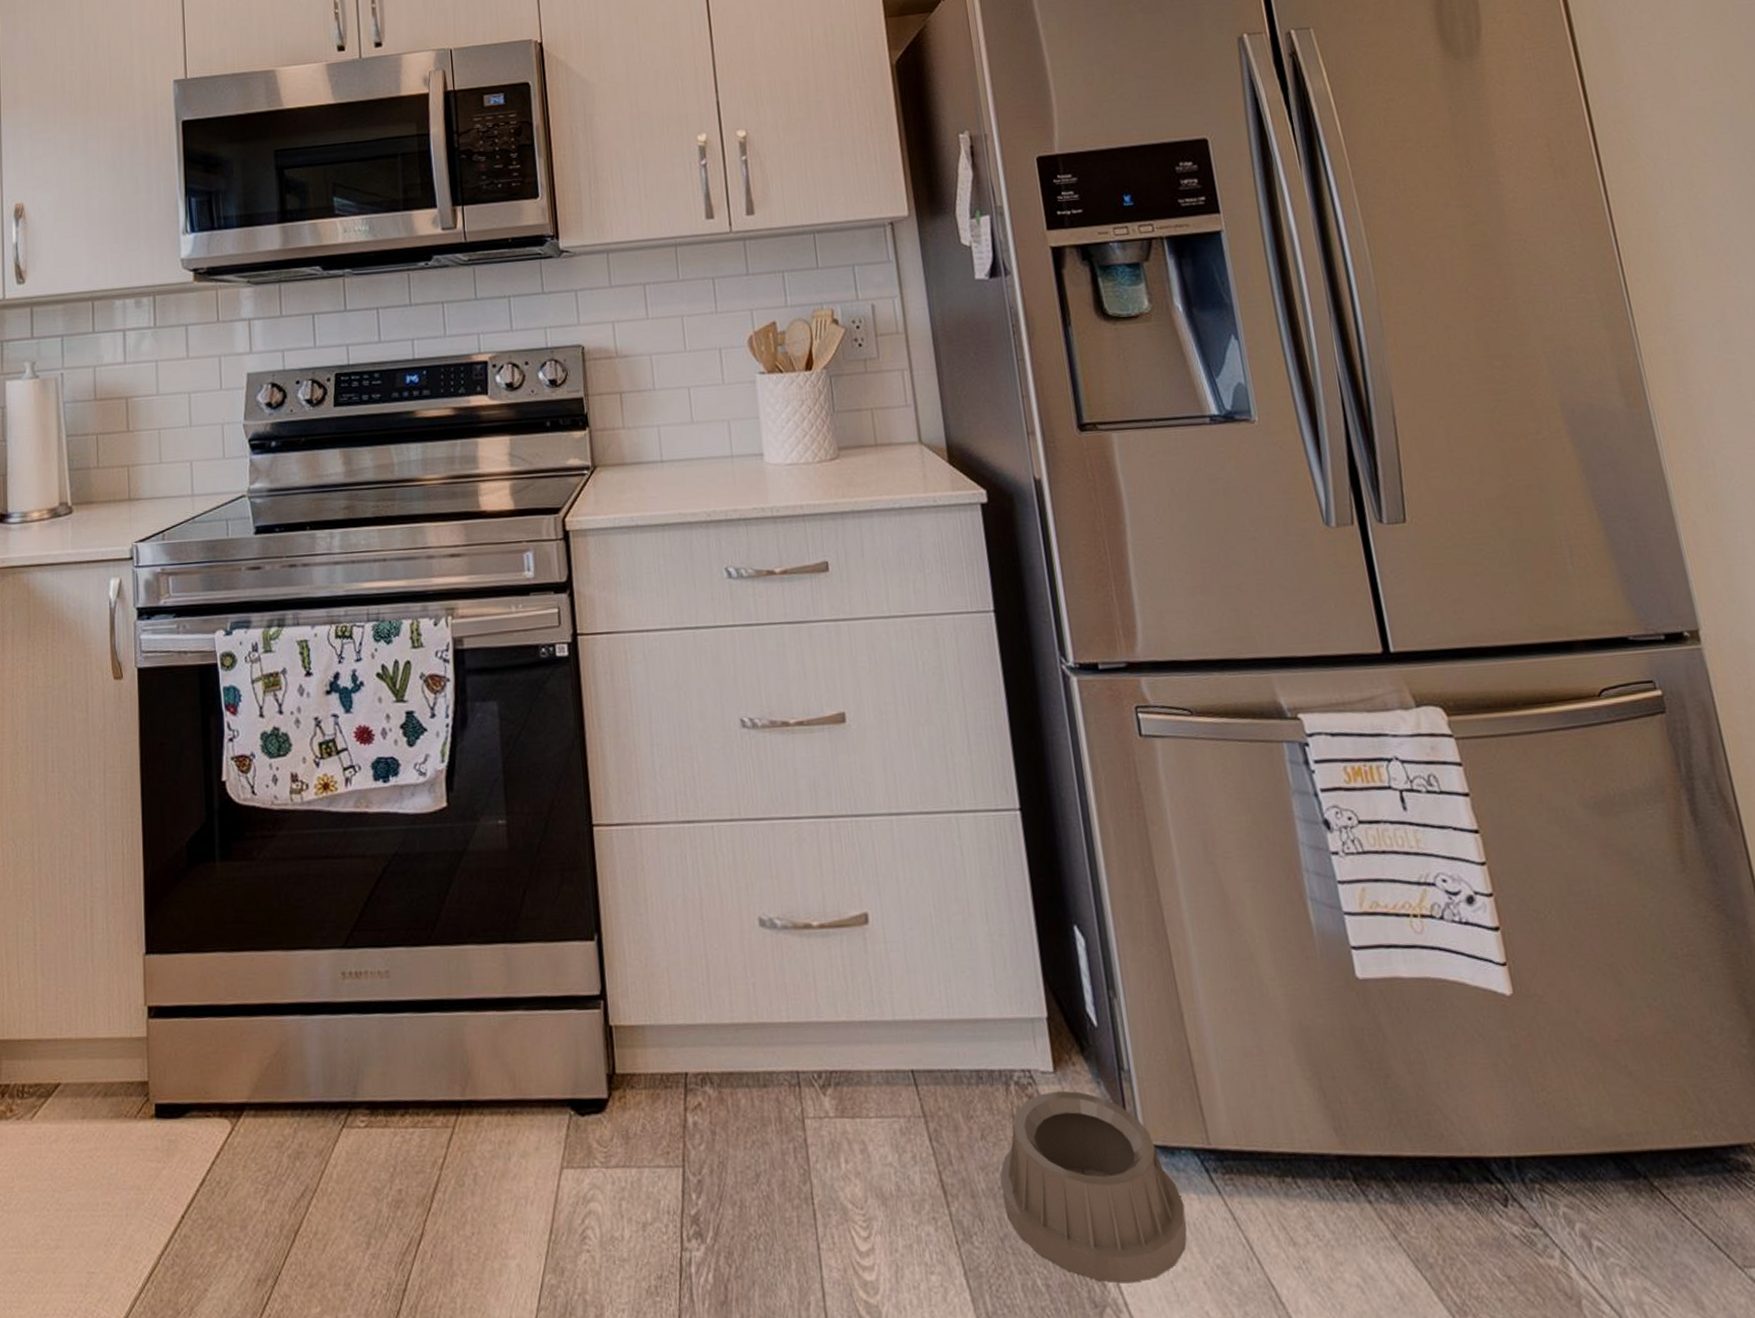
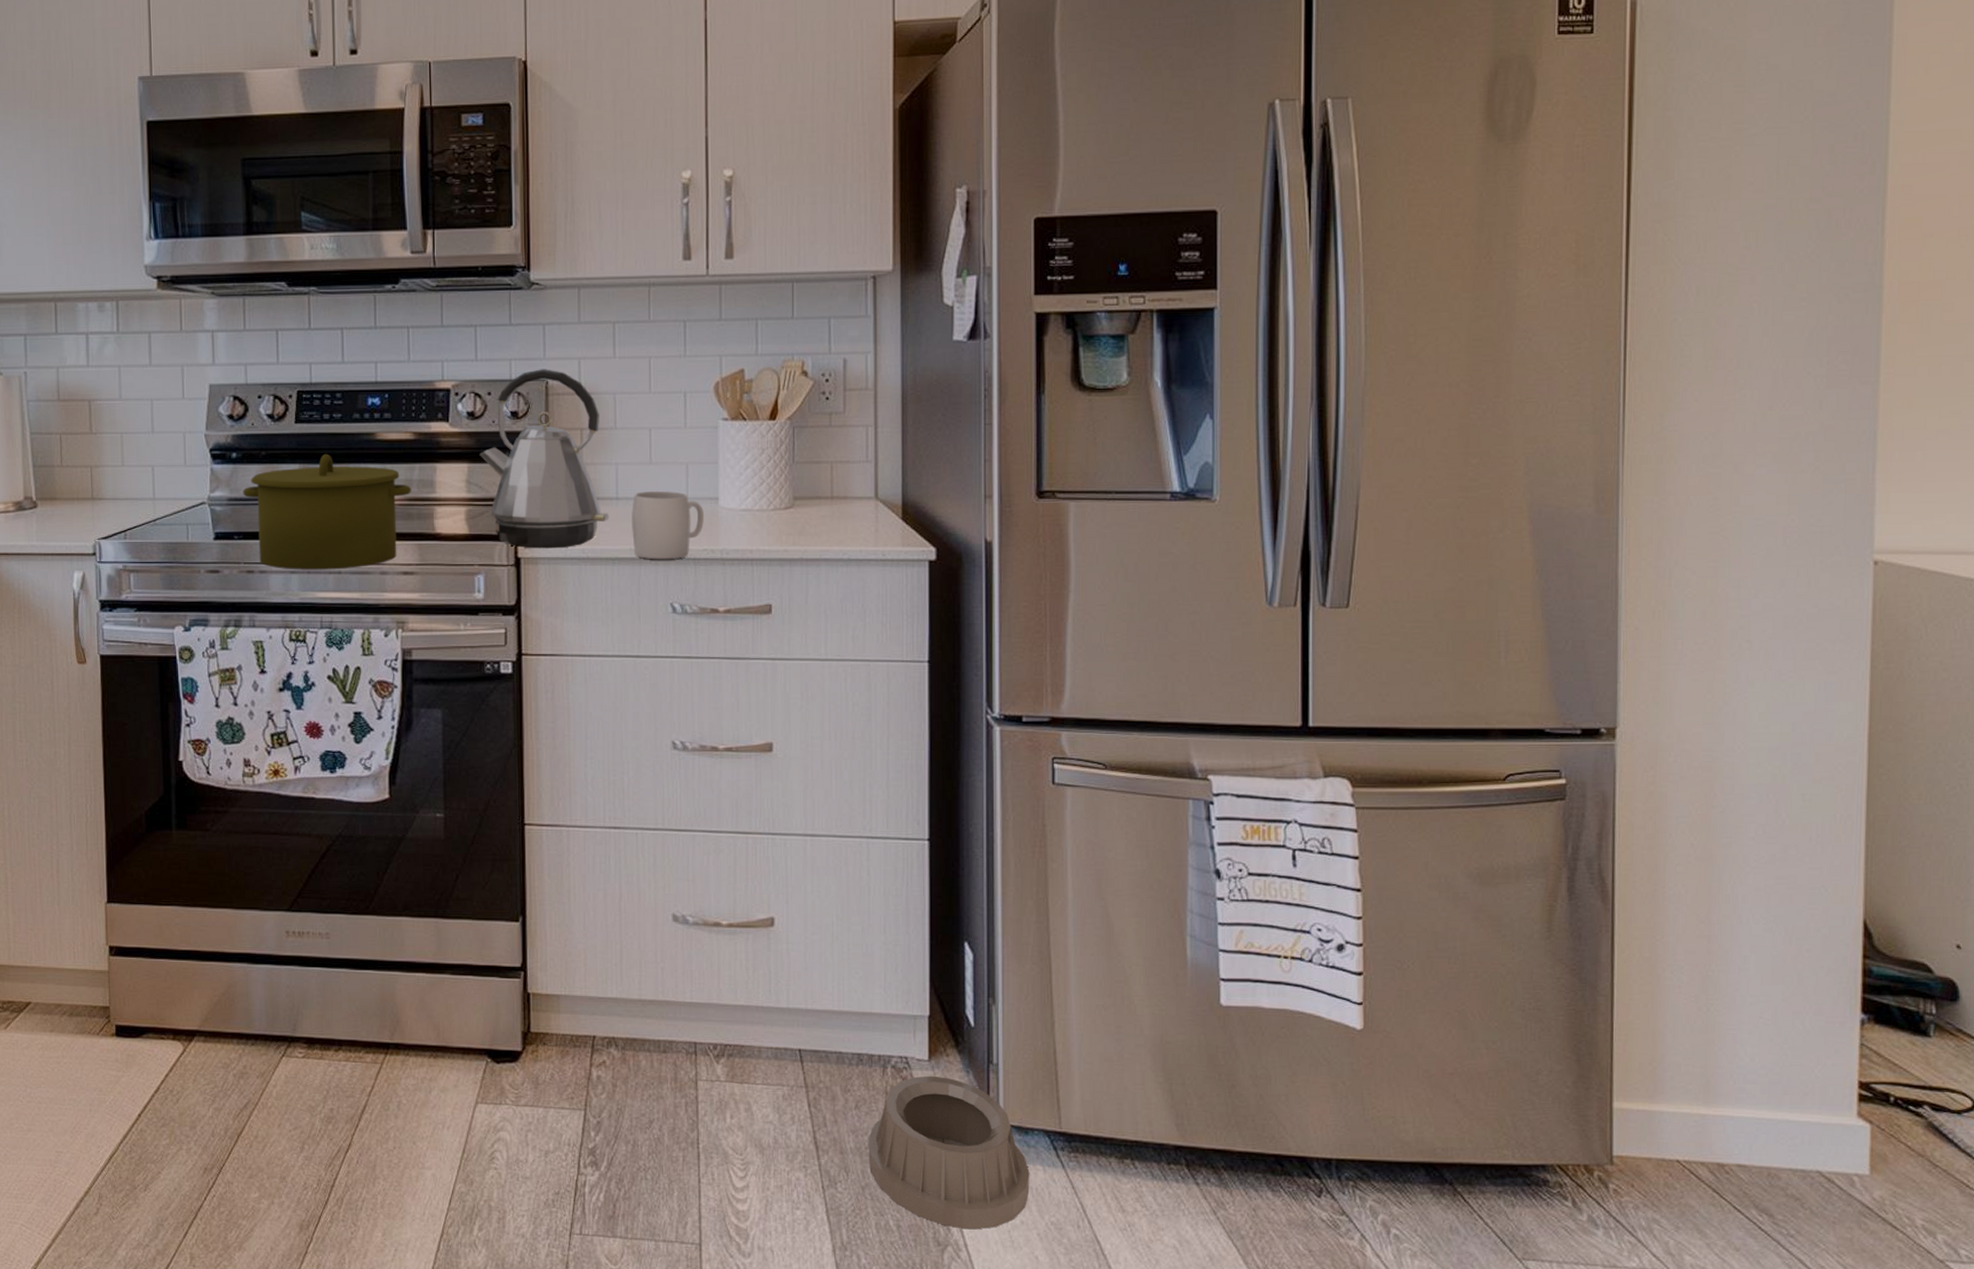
cooking pot: none [283,436,454,561] -> present [243,454,411,570]
kettle: none [521,334,656,520] -> present [480,369,610,549]
mug: none [677,450,751,523] -> present [632,491,704,560]

